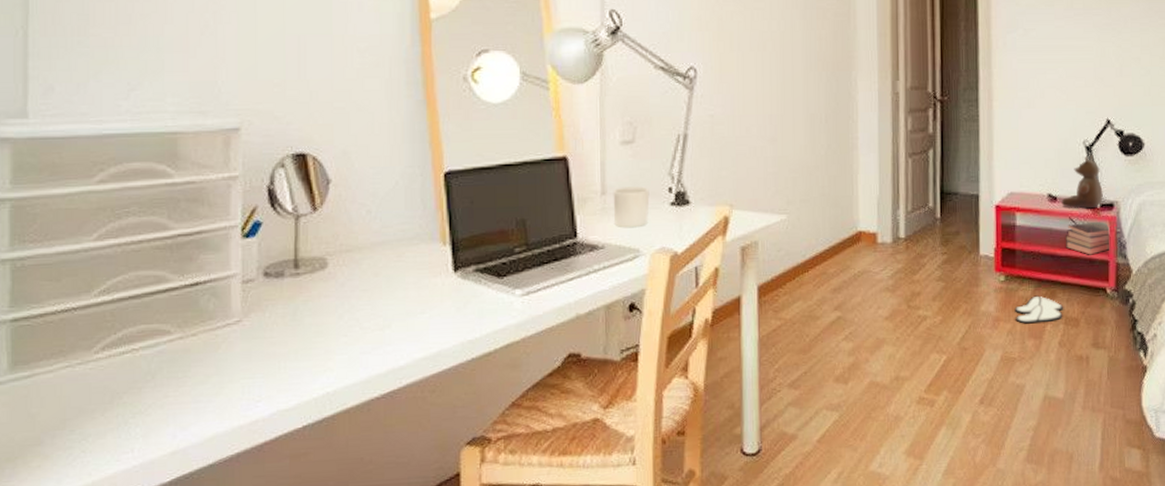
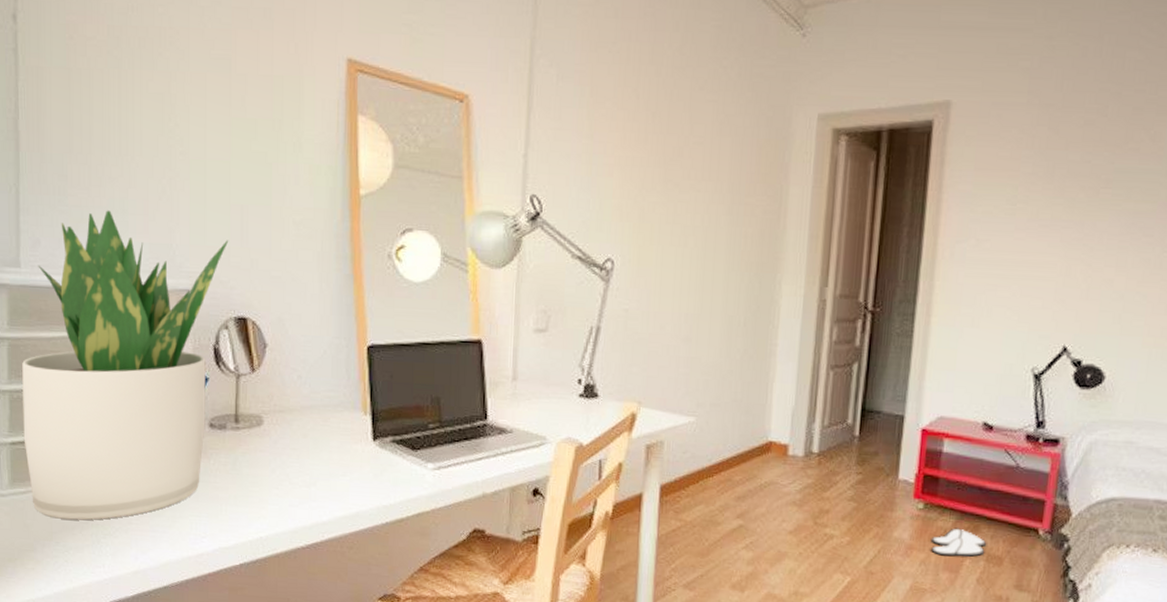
planter: none [28,49,284,402] -> present [22,210,229,521]
mug: present [613,186,650,228] -> none [523,374,559,416]
teddy bear: present [1061,155,1103,209] -> none [998,384,1049,443]
books: present [1065,221,1121,255] -> none [997,456,1064,492]

